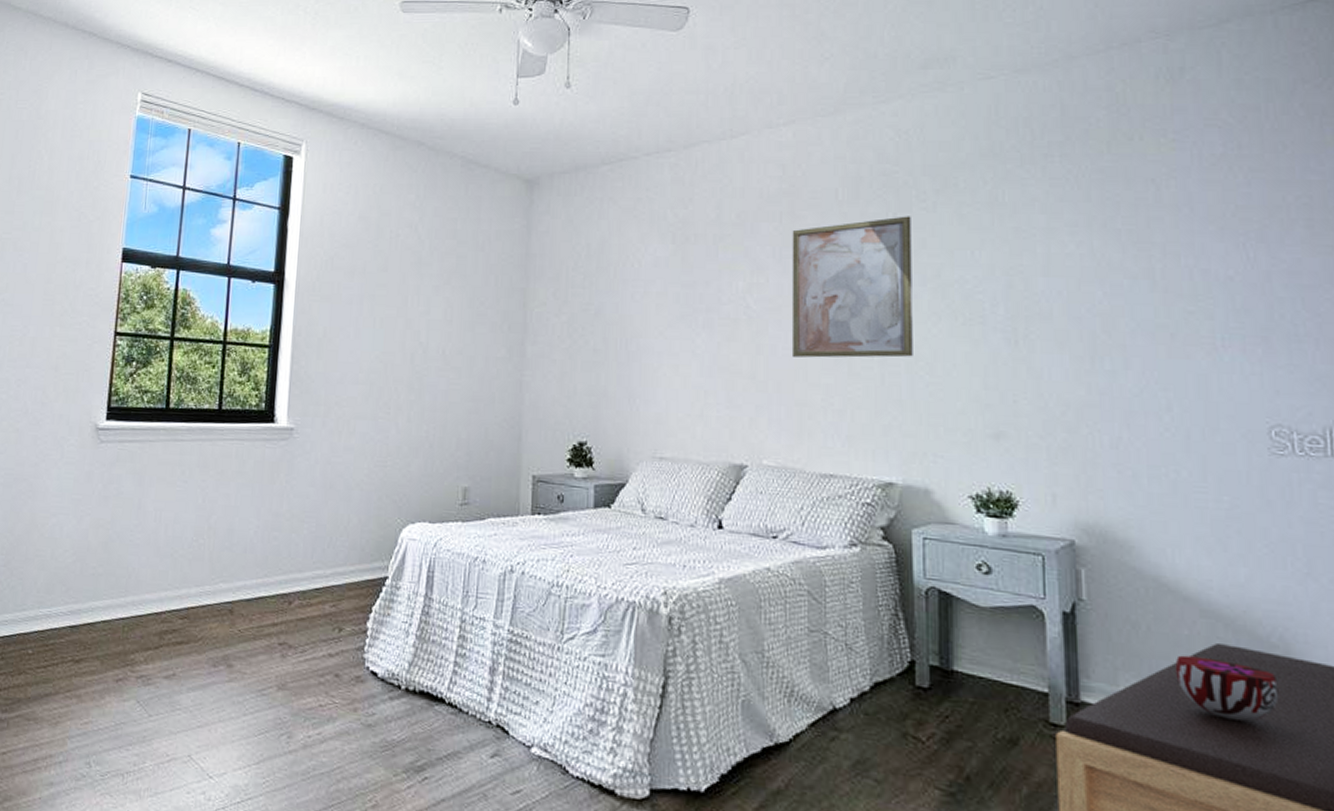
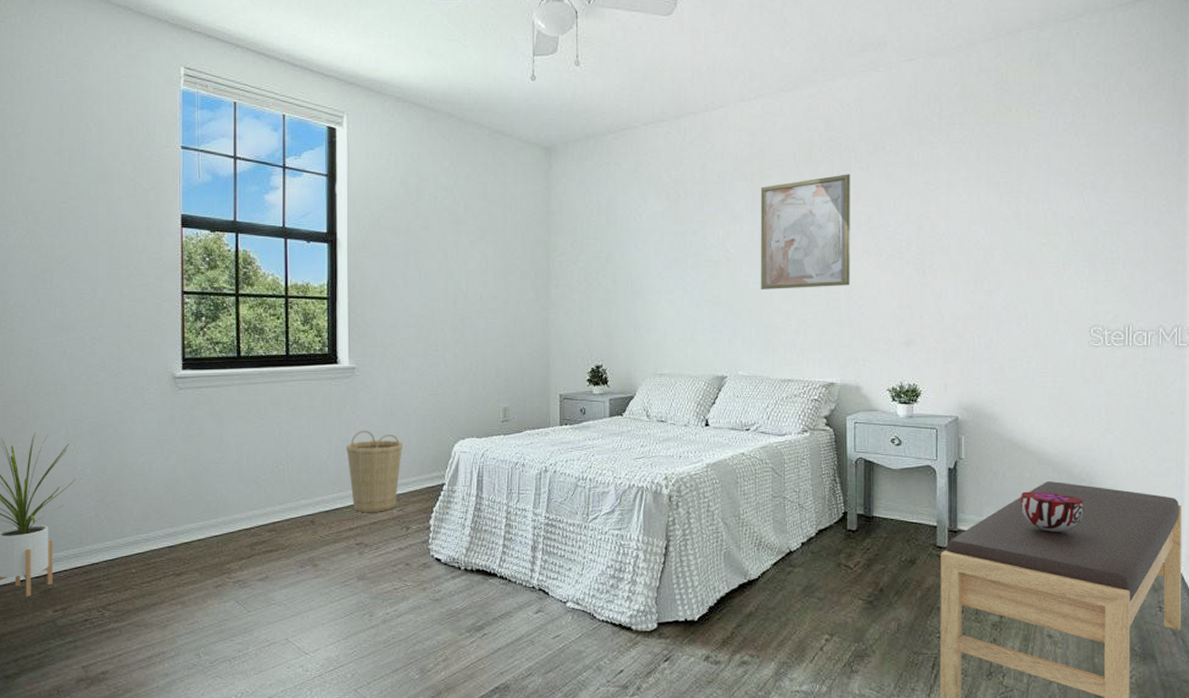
basket: none [276,504,342,606] -> present [346,431,403,512]

